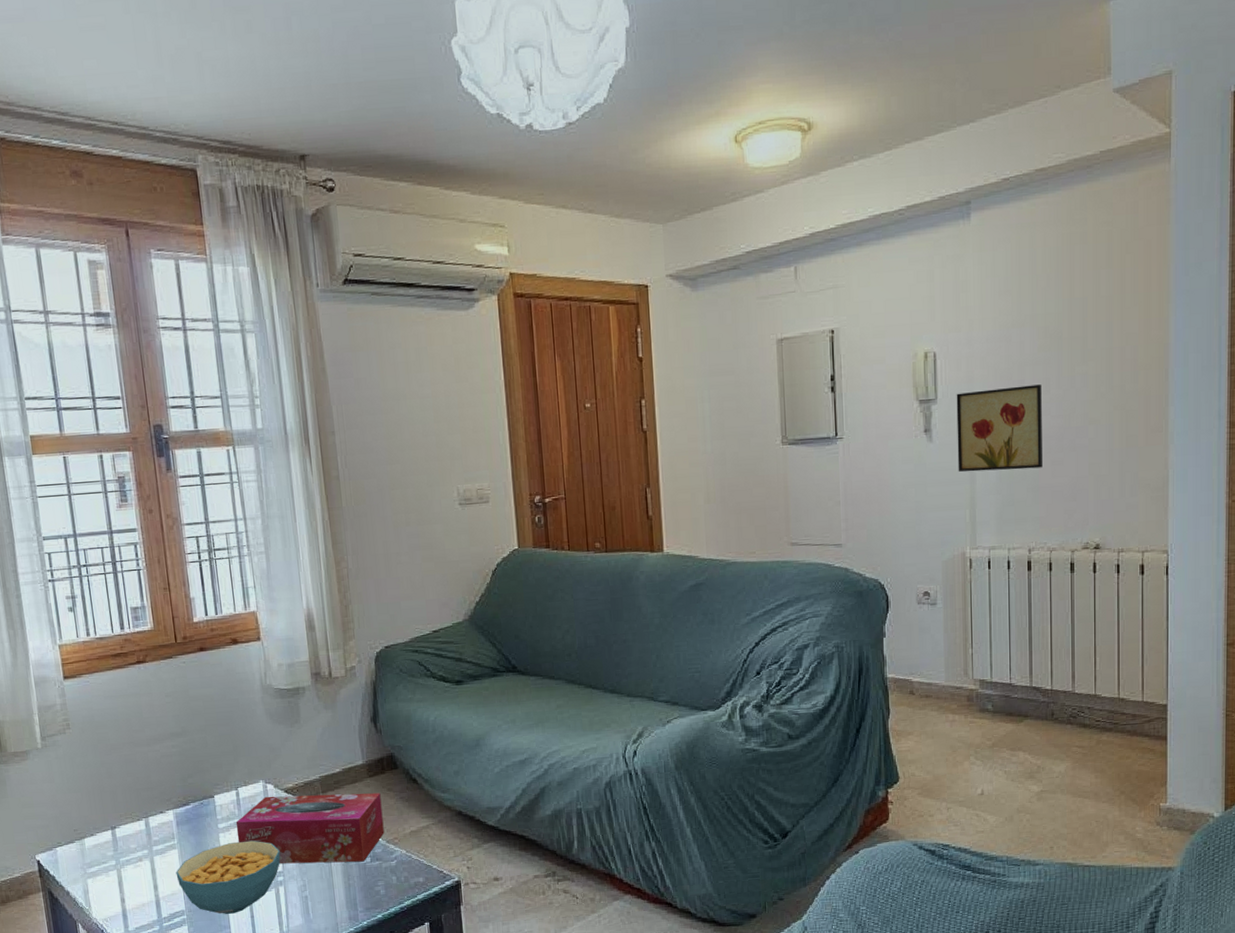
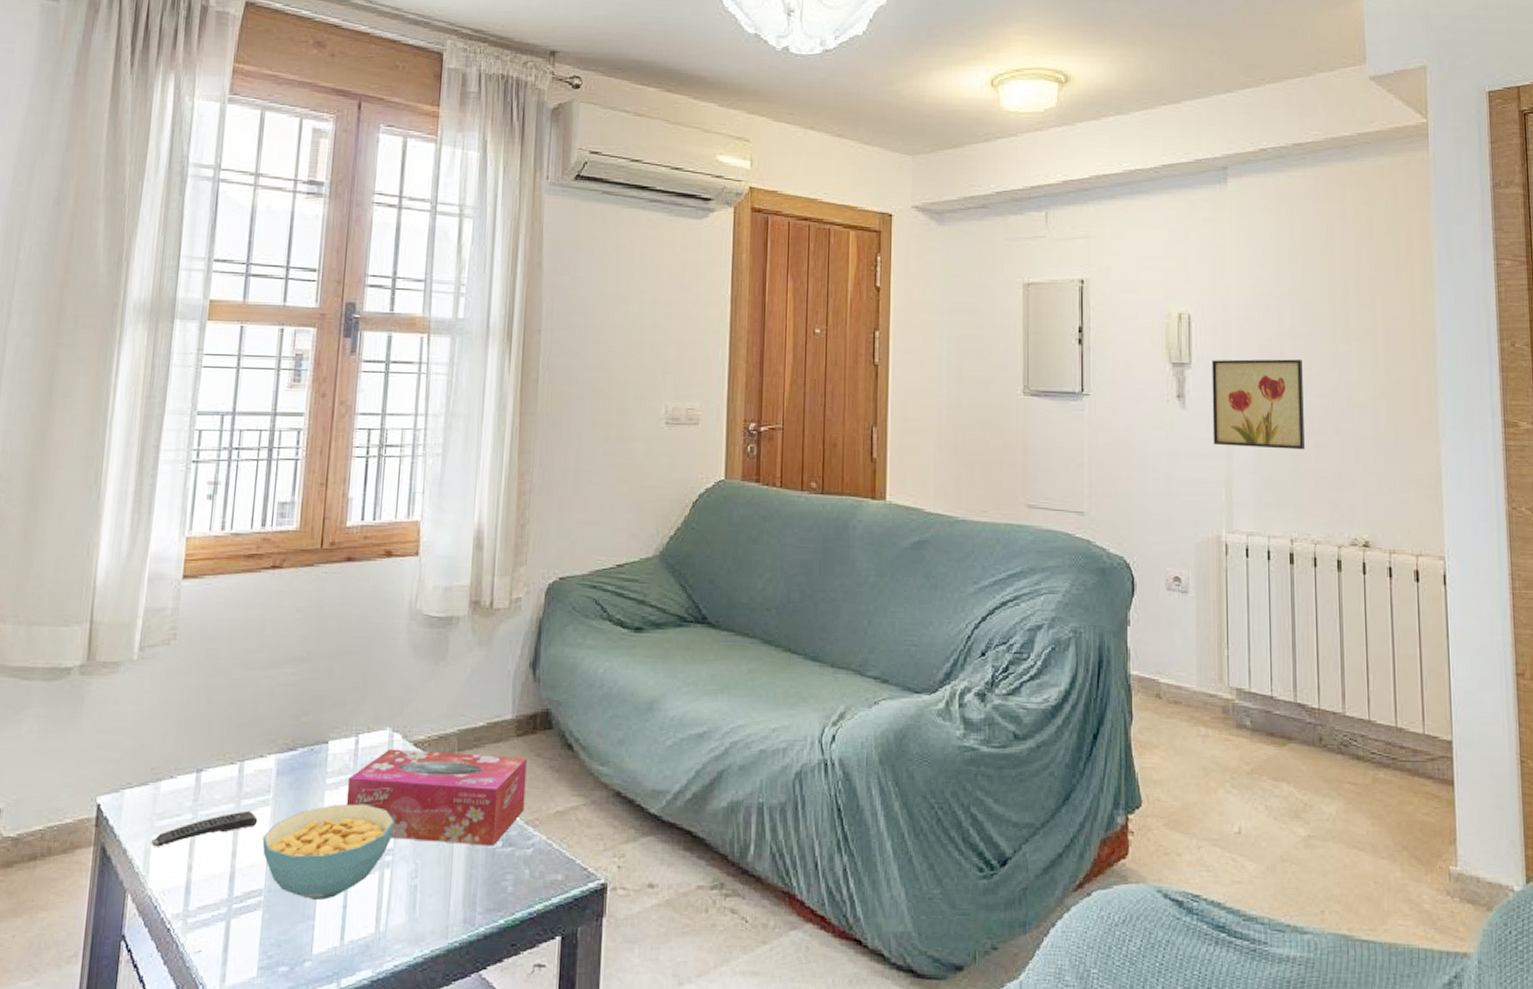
remote control: none [87,854,170,888] -> present [151,810,258,847]

